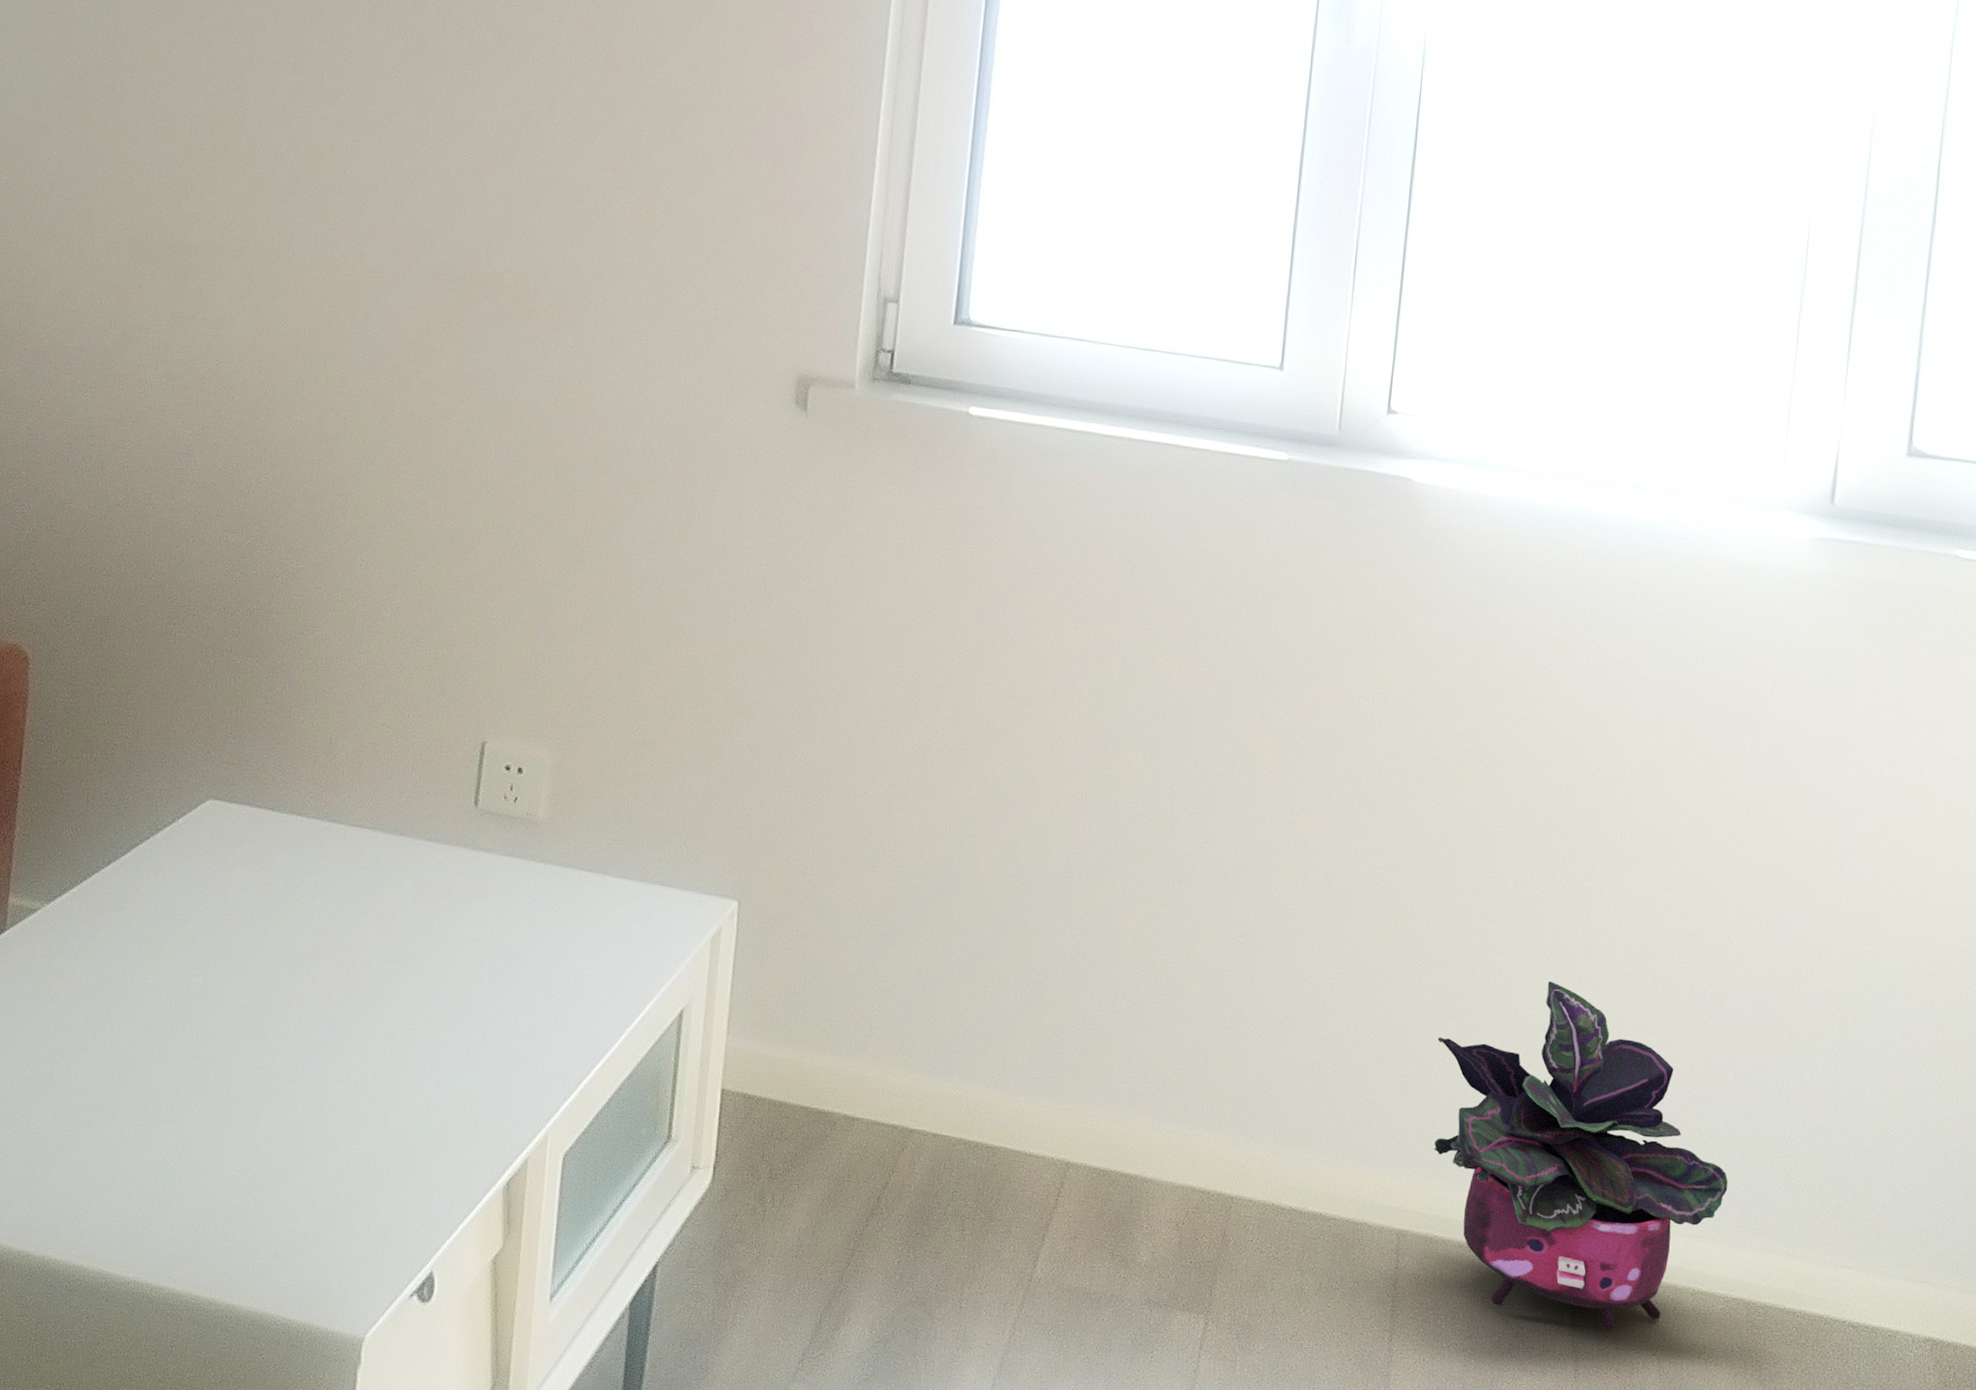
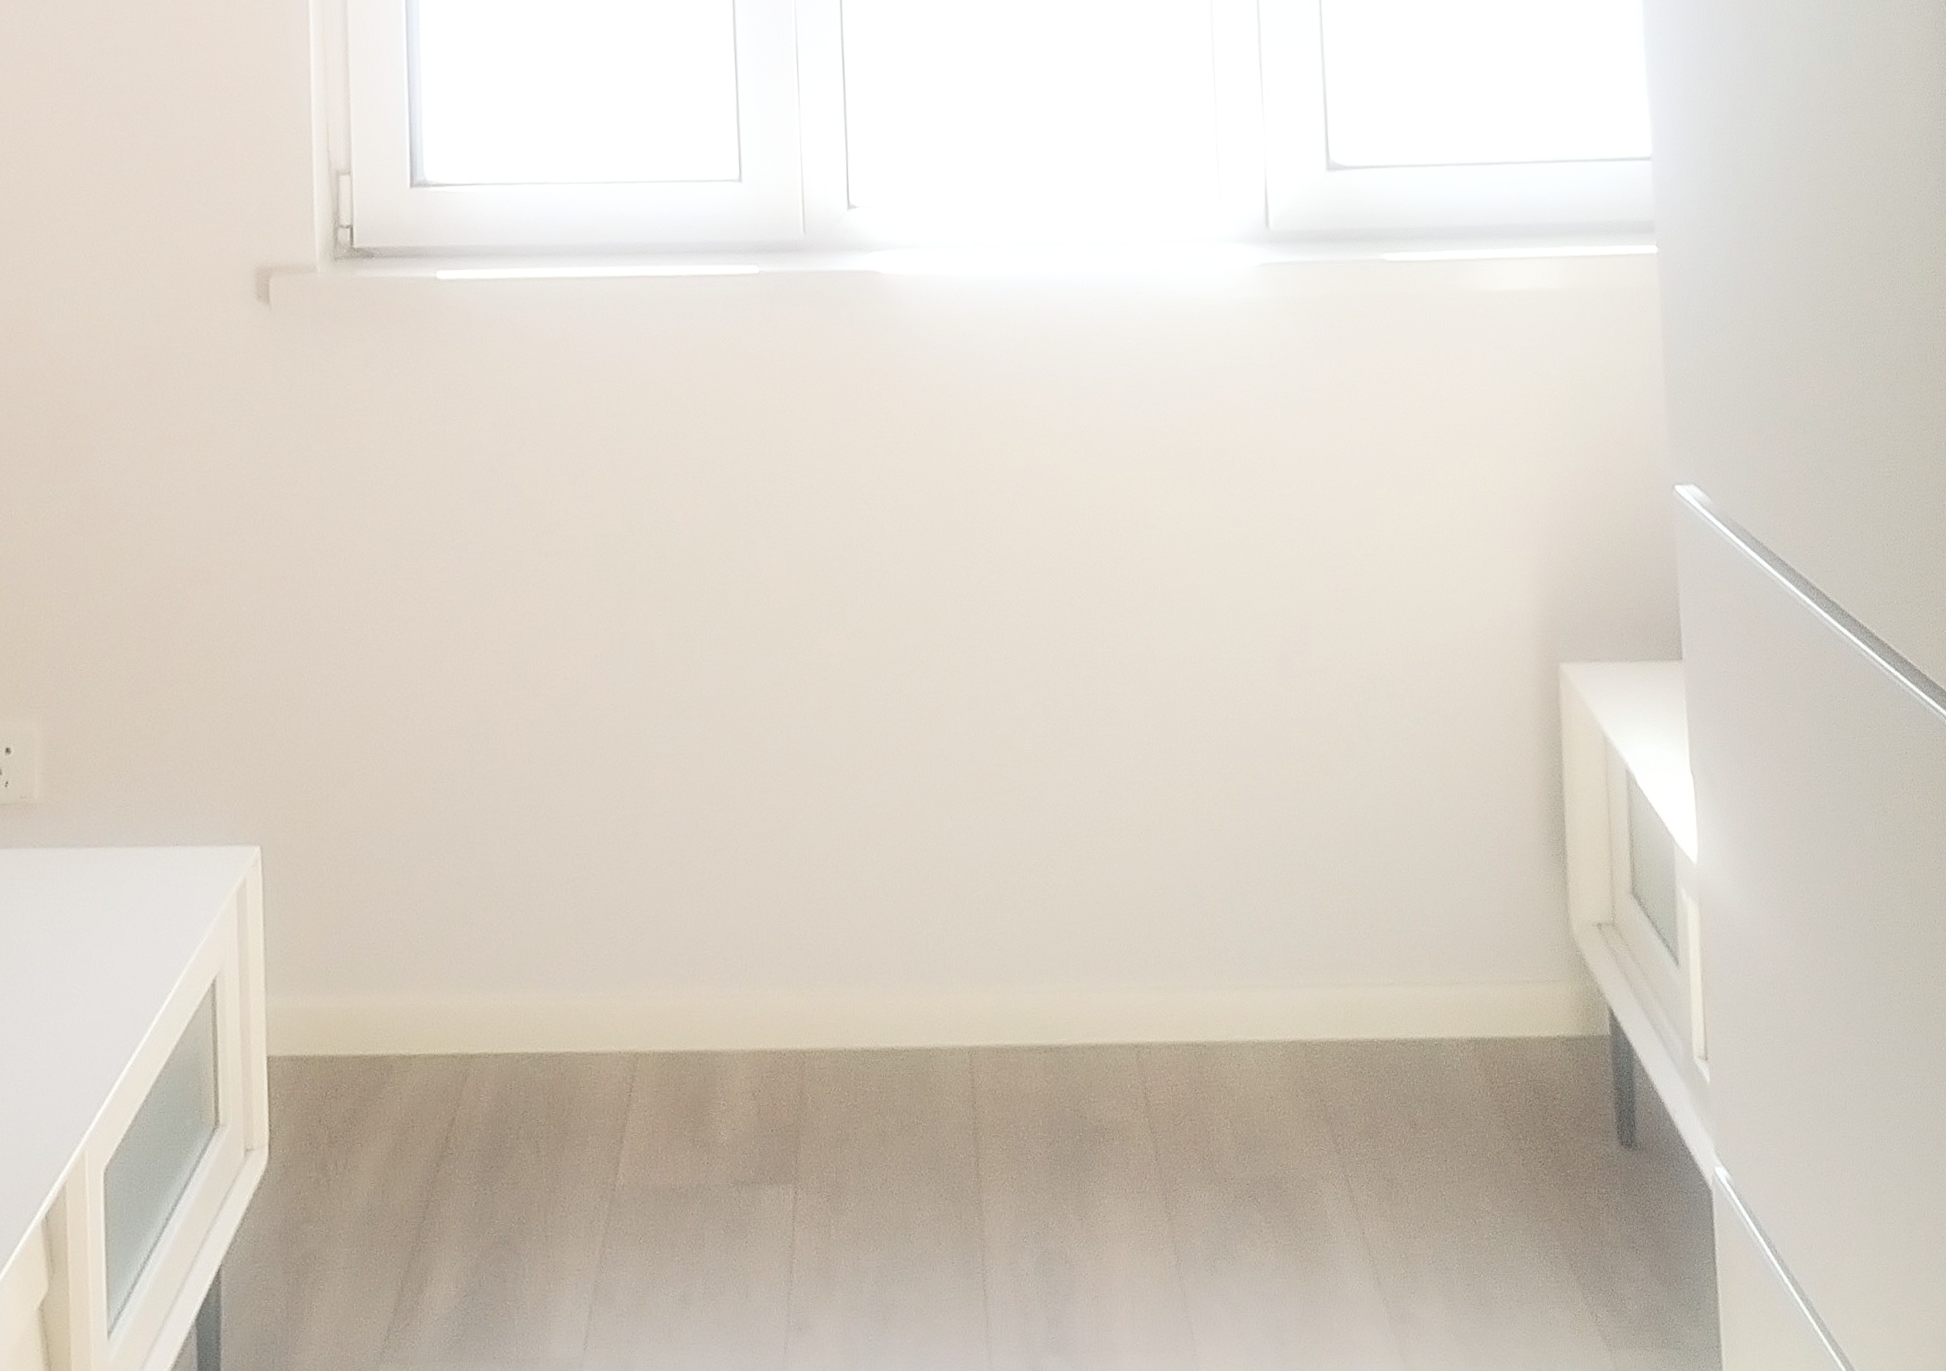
potted plant: present [1433,981,1728,1331] -> none [980,757,1270,1104]

